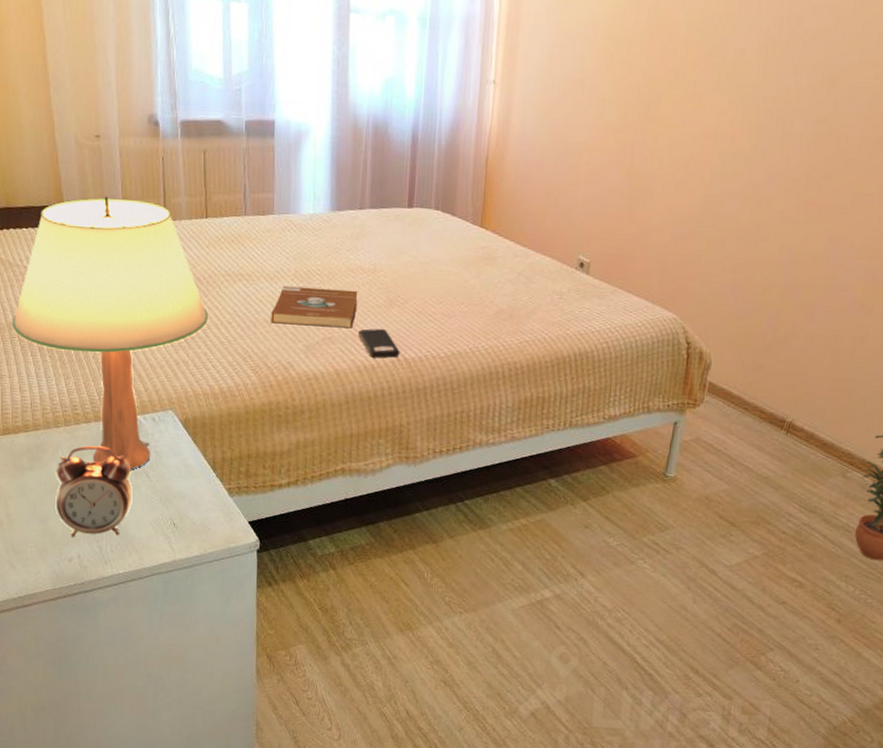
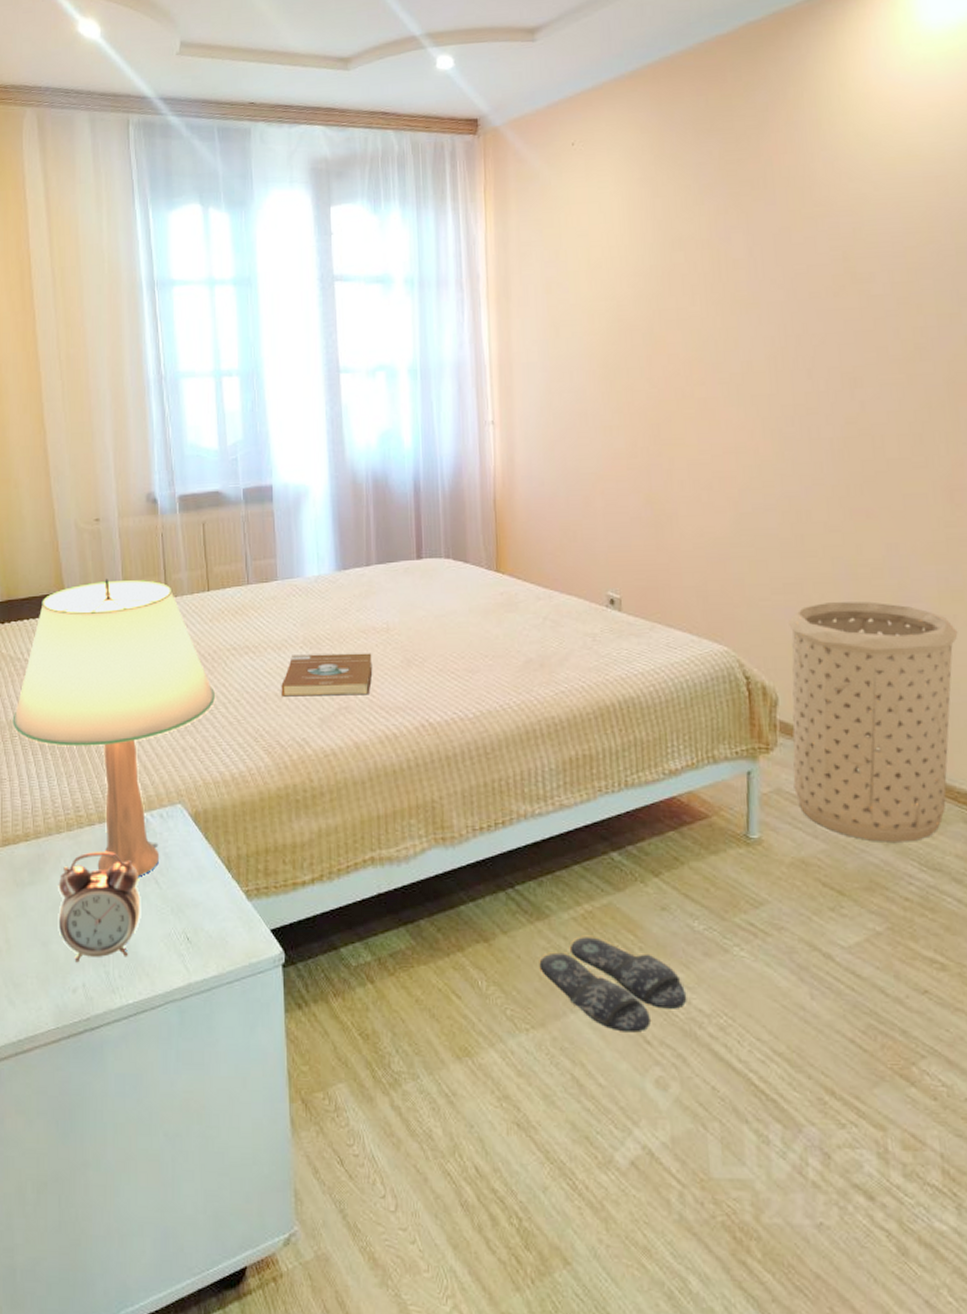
phone: present [357,328,400,358] -> none [375,691,424,726]
slippers: none [477,544,594,620] -> present [539,937,686,1033]
laundry basket: none [710,284,873,489] -> present [789,601,958,842]

